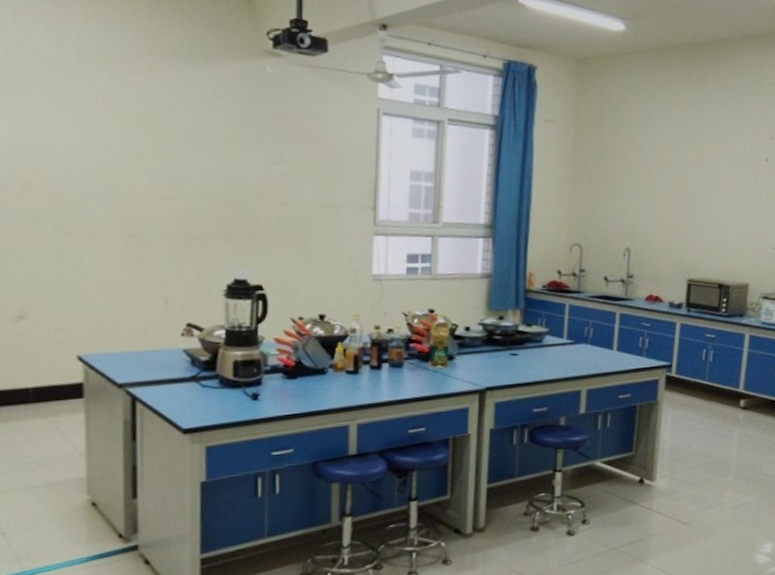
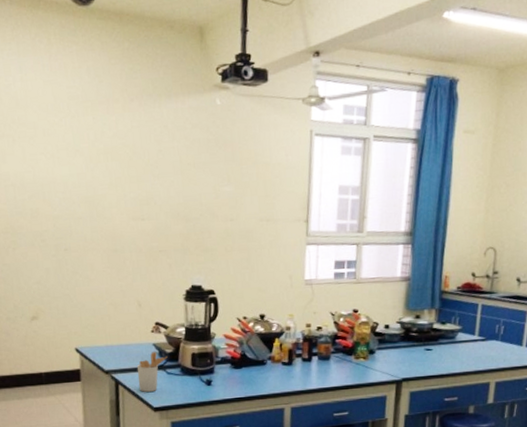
utensil holder: none [161,359,202,410] -> present [136,352,168,392]

